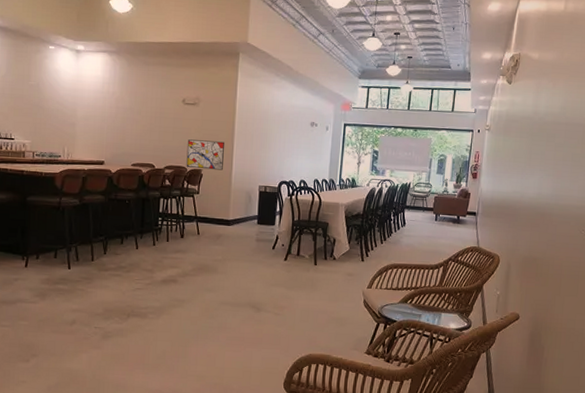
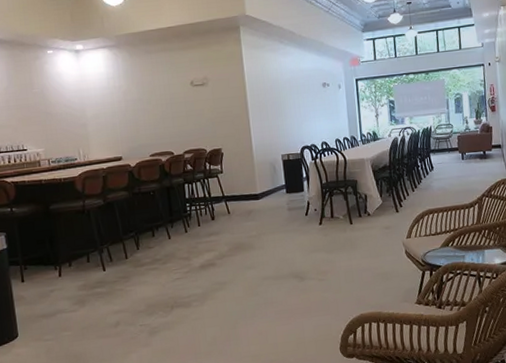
wall art: present [186,139,224,170] -> none [202,117,243,149]

